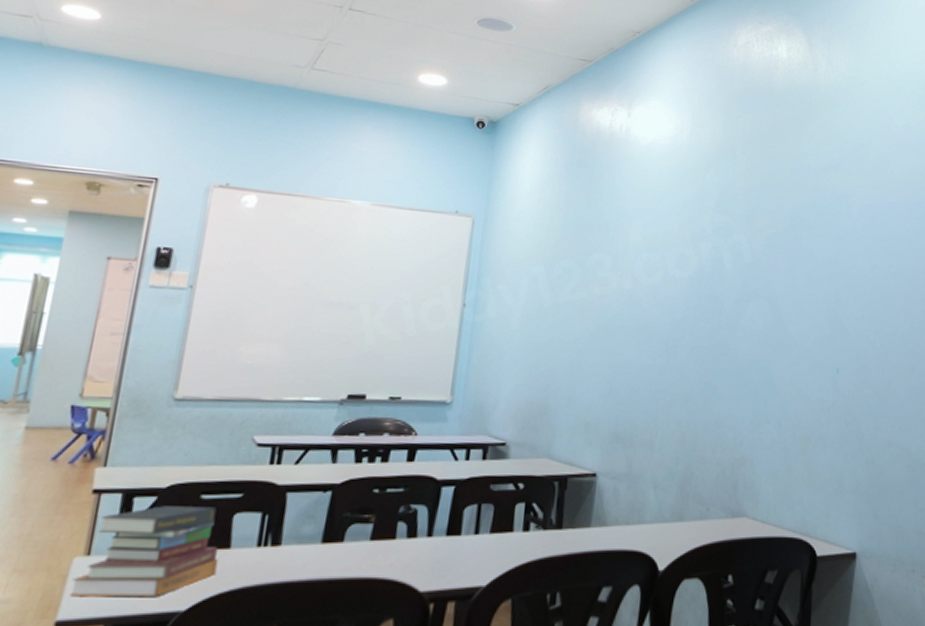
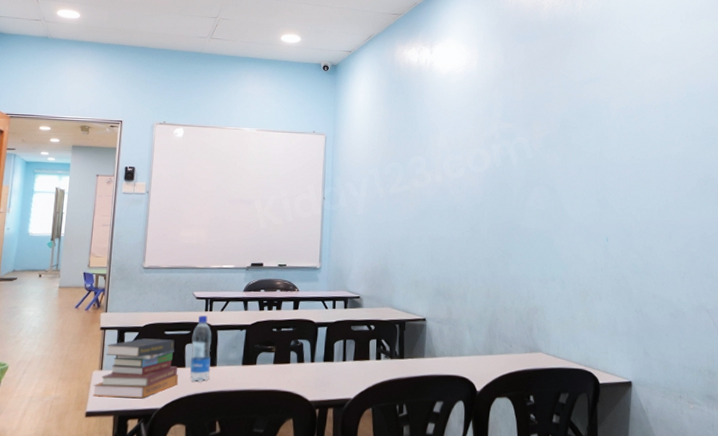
bottle: none [236,471,278,571] -> present [189,315,212,383]

